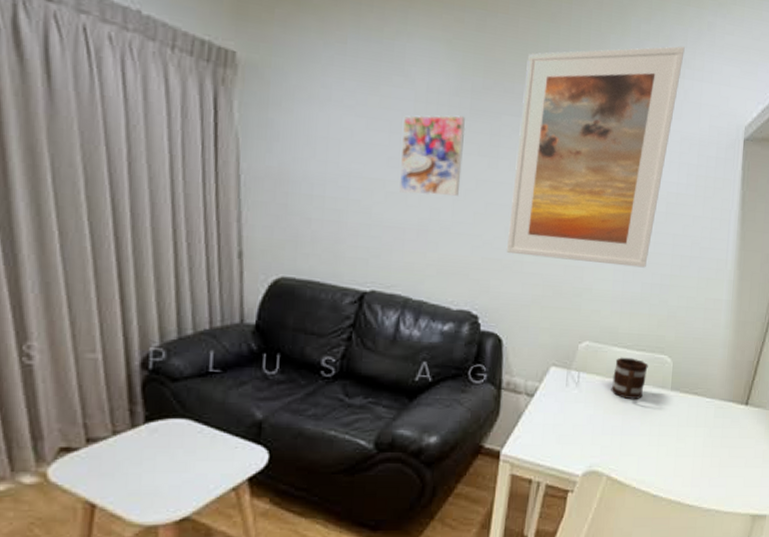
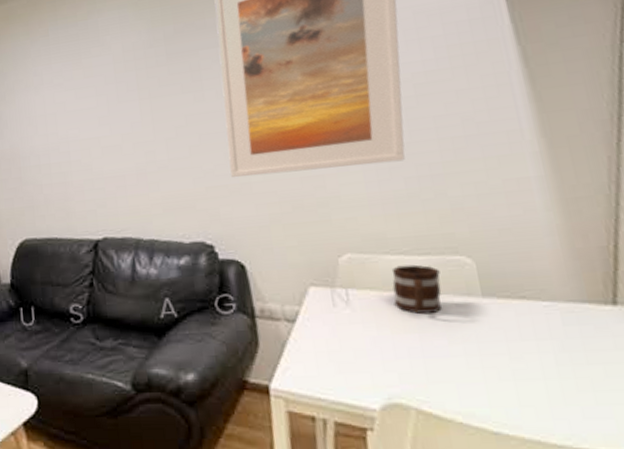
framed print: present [399,114,466,196] -> none [106,63,170,145]

